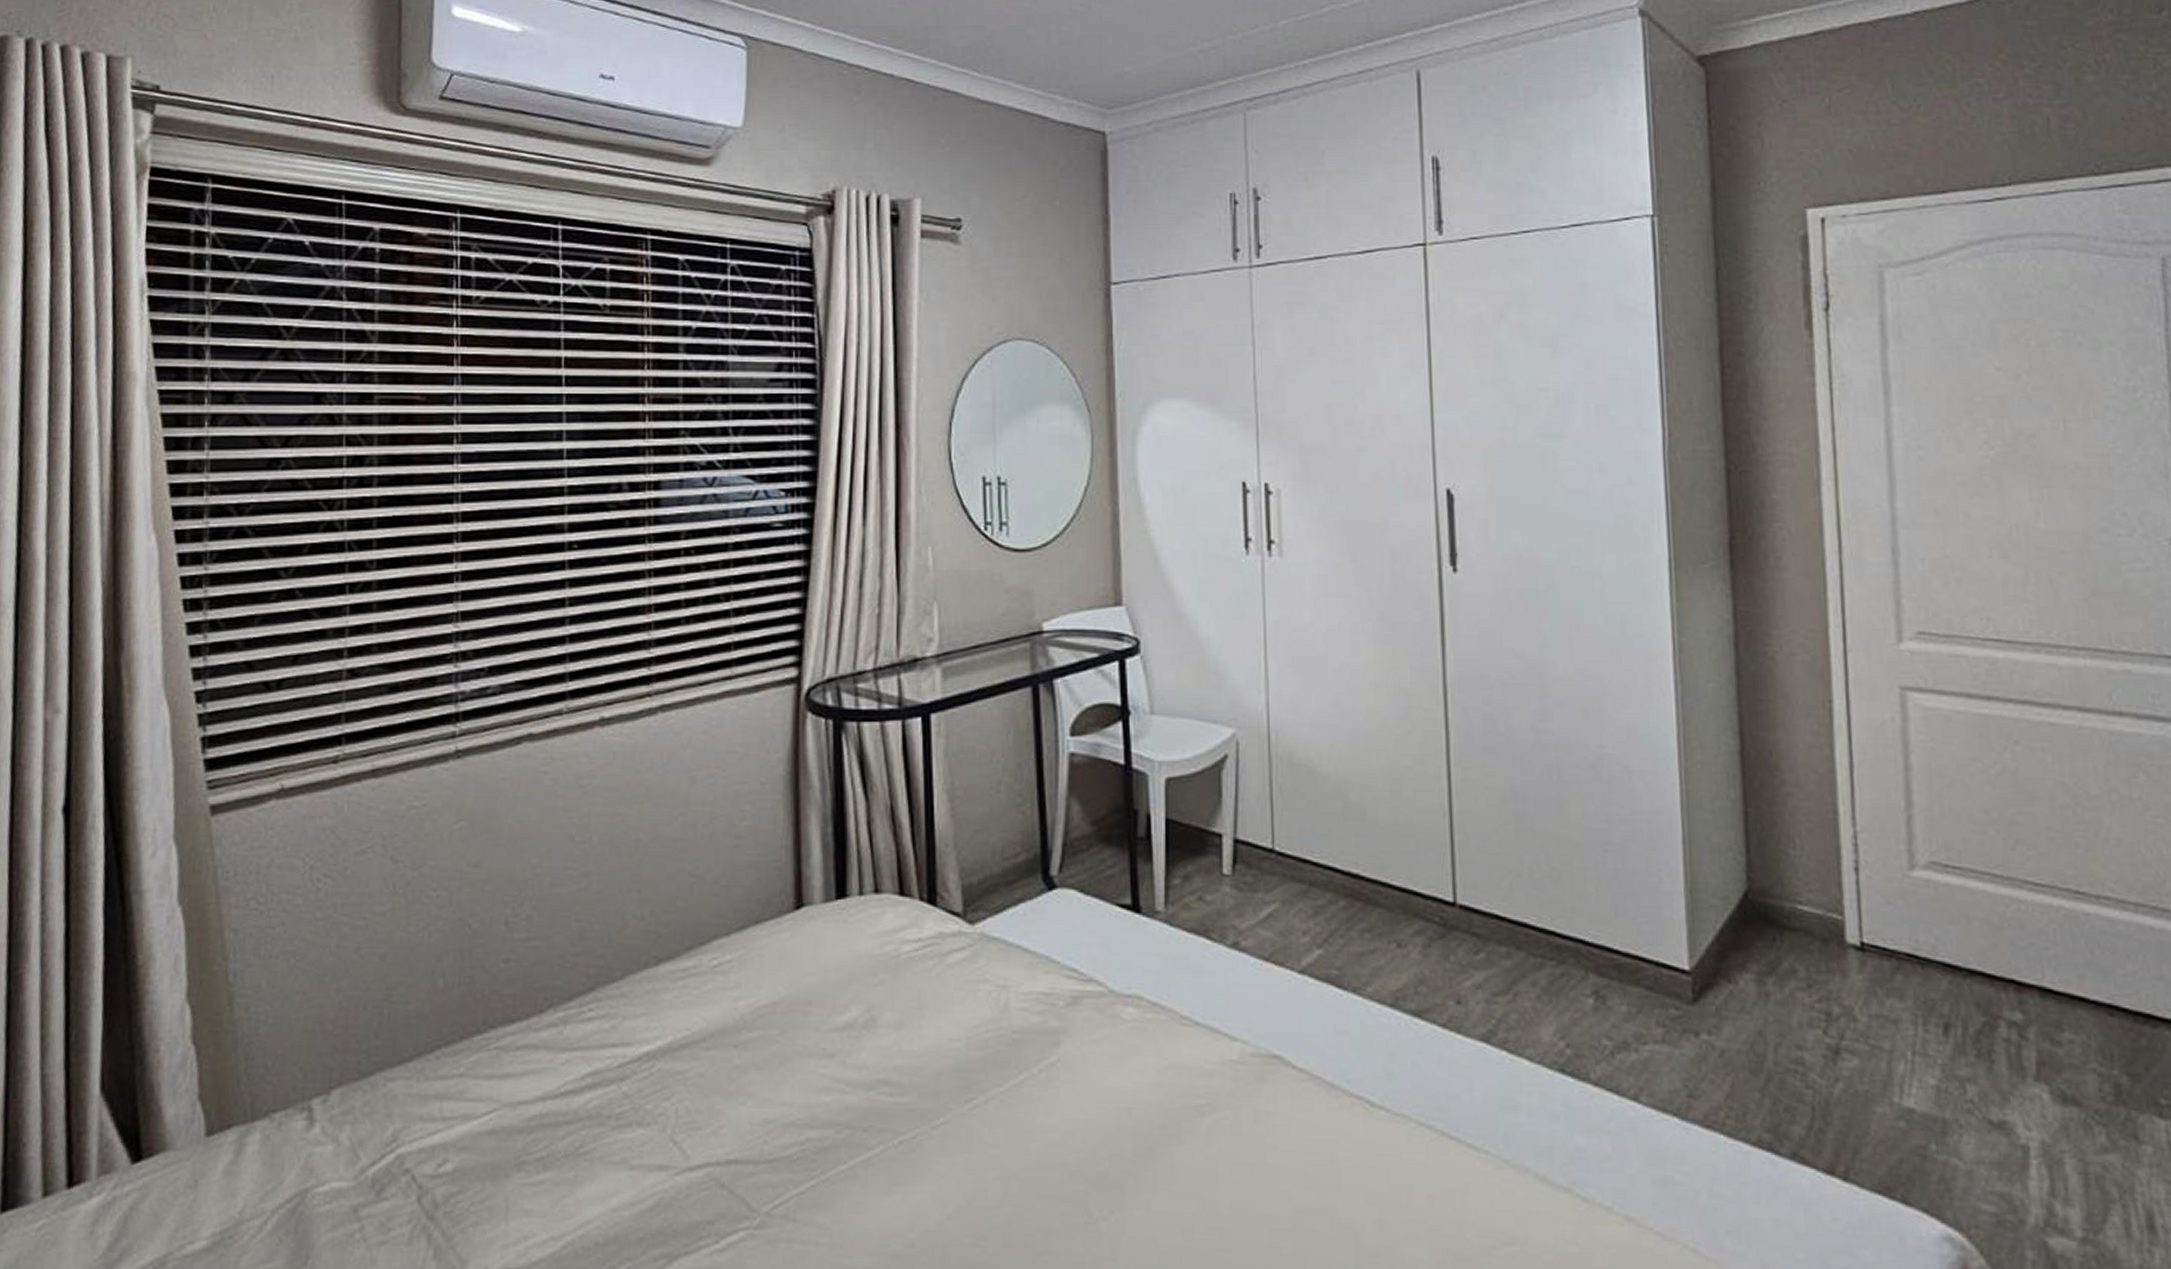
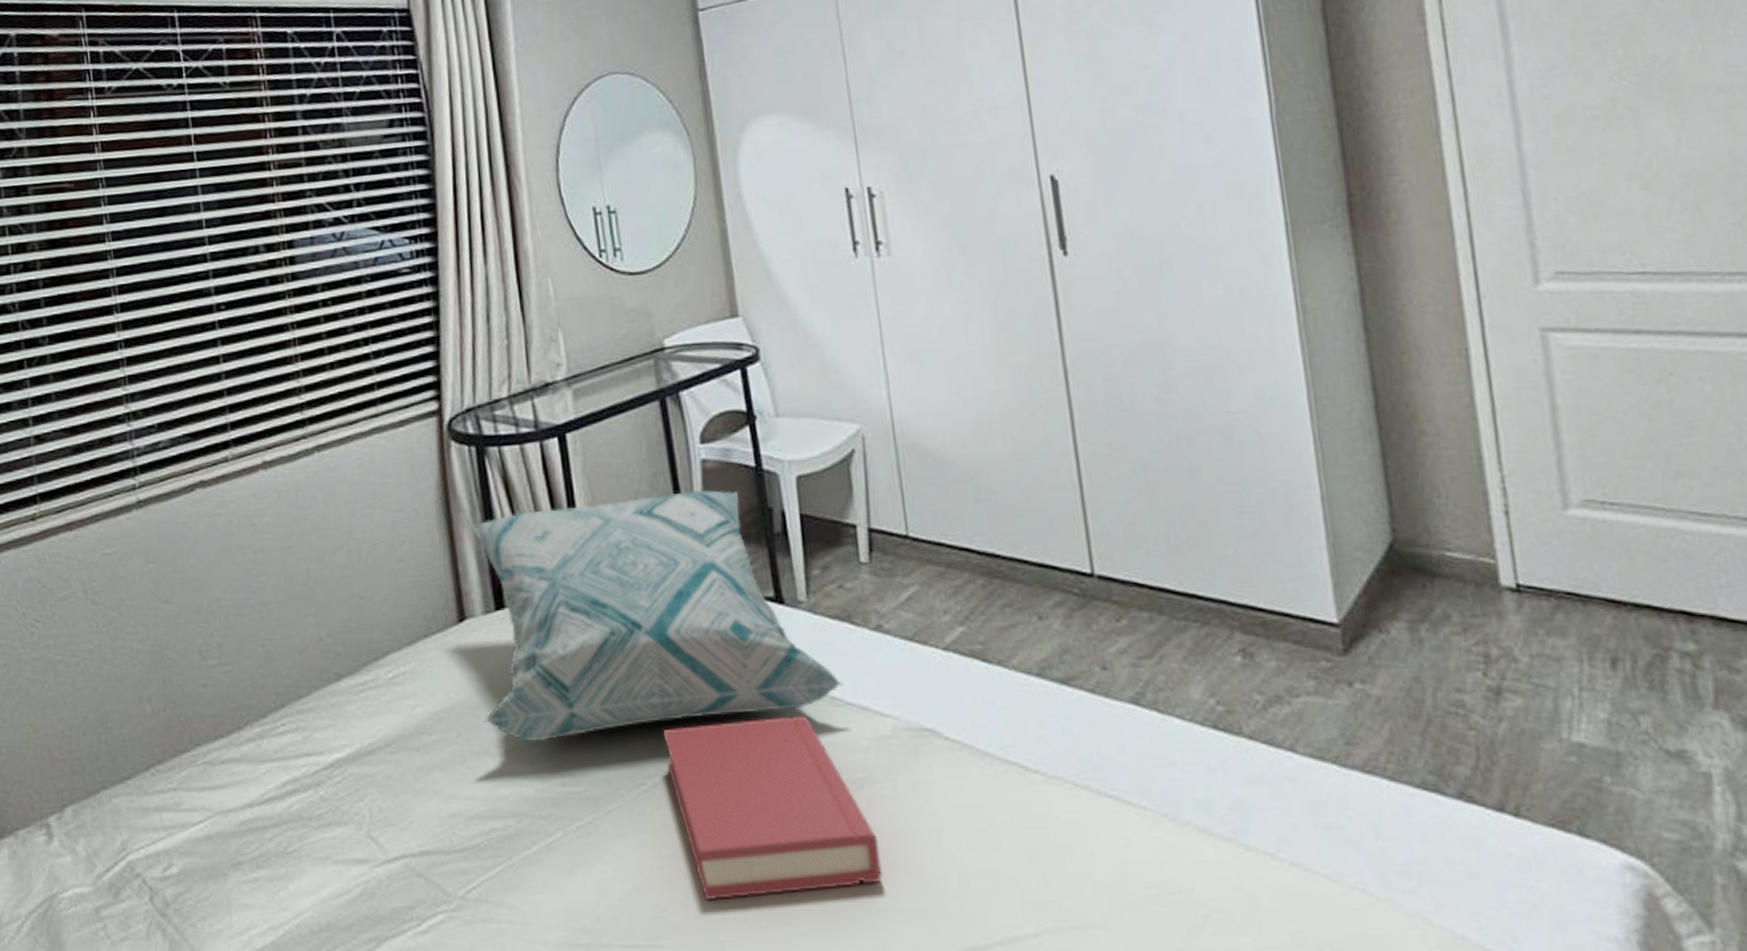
decorative pillow: none [810,784,1194,1046] -> present [471,490,844,742]
hardback book: none [1002,1032,1215,1230] -> present [663,715,882,901]

